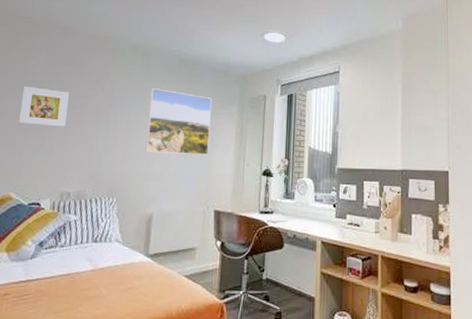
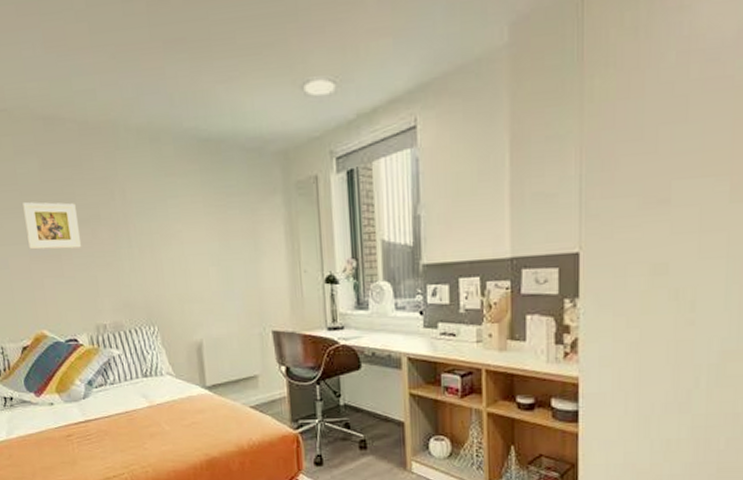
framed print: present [145,88,212,155] -> none [170,184,254,269]

